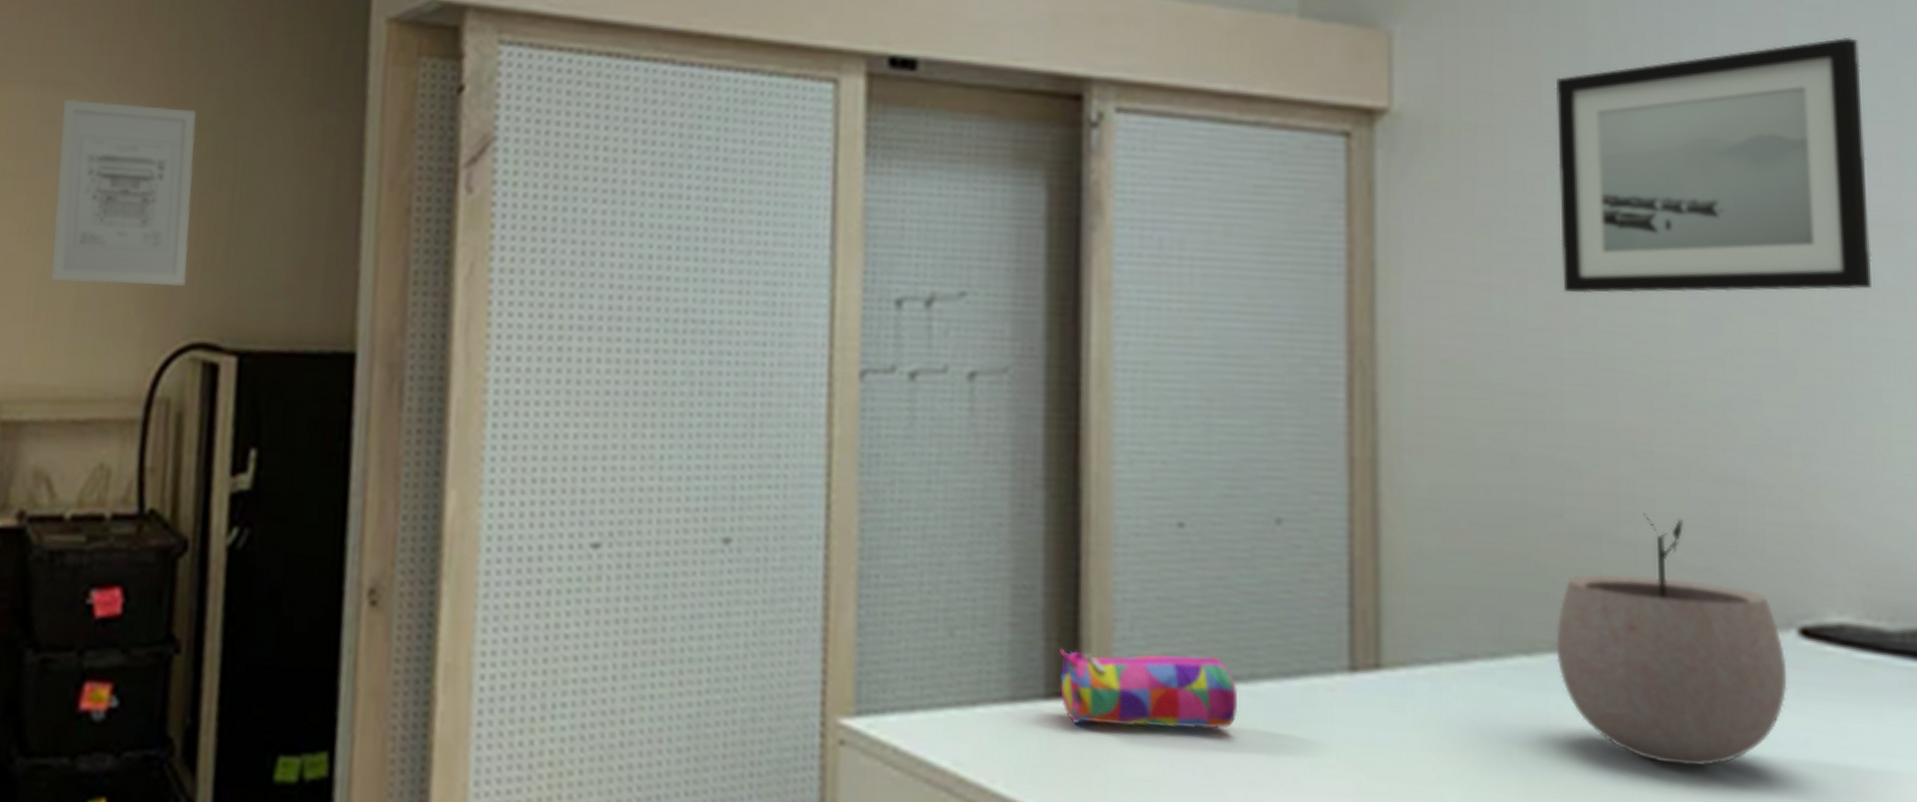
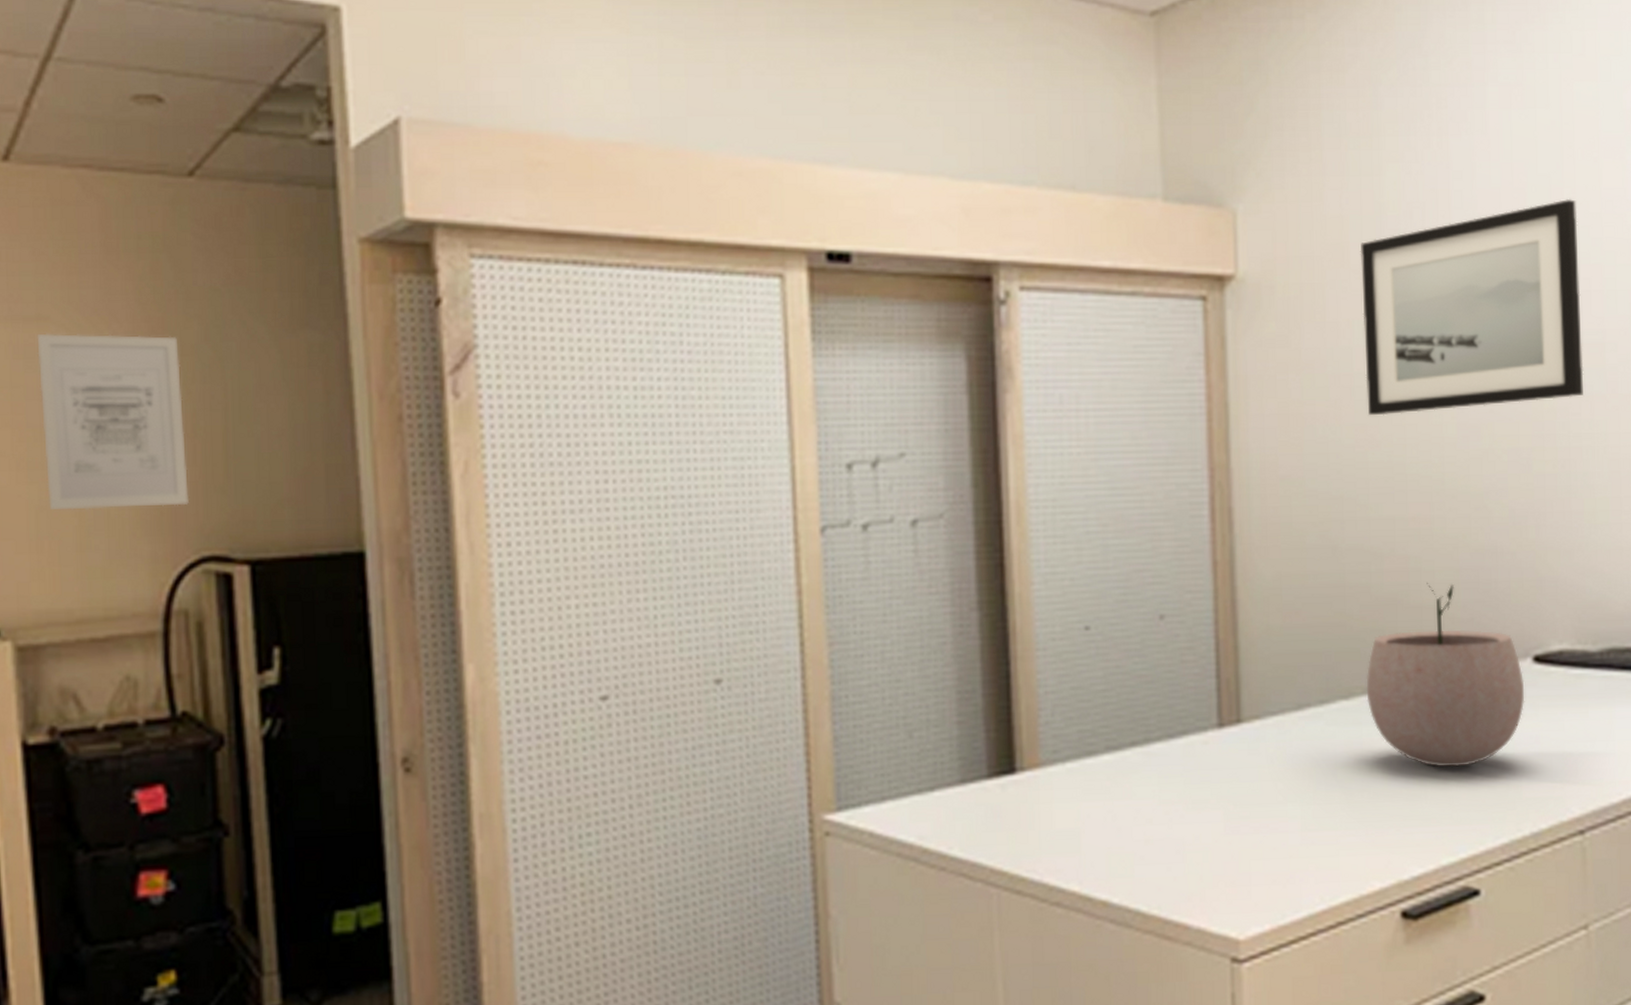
pencil case: present [1060,648,1237,729] -> none [997,728,1136,796]

